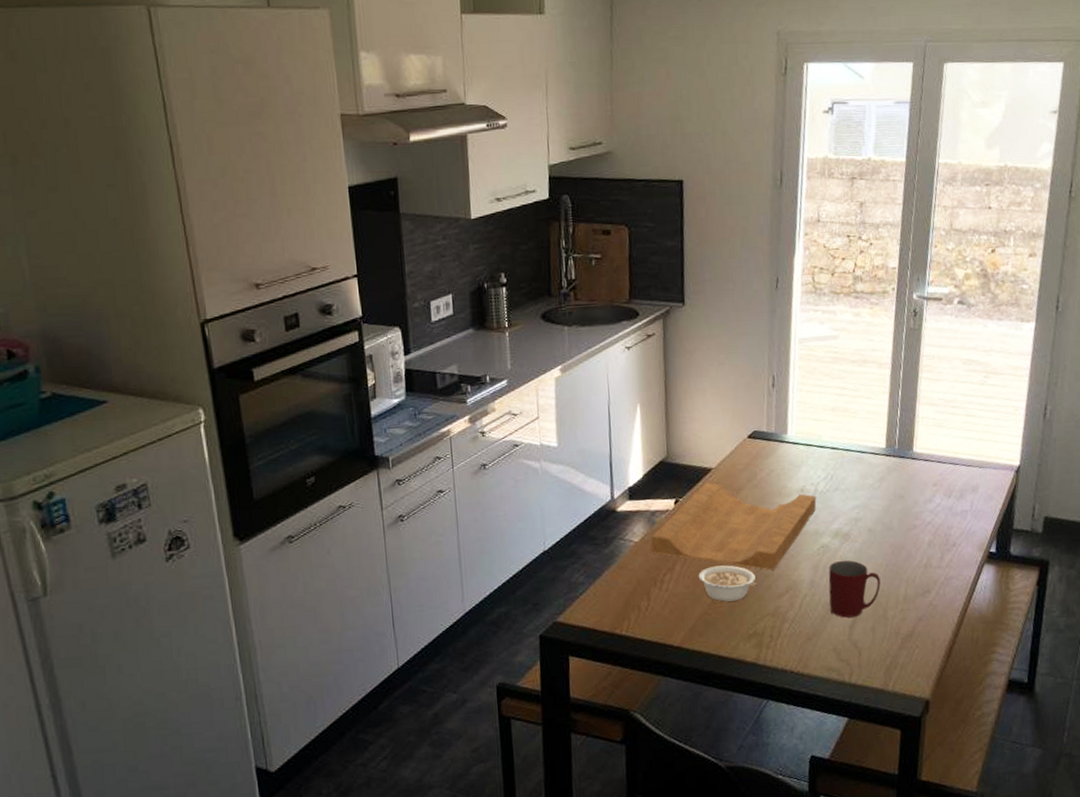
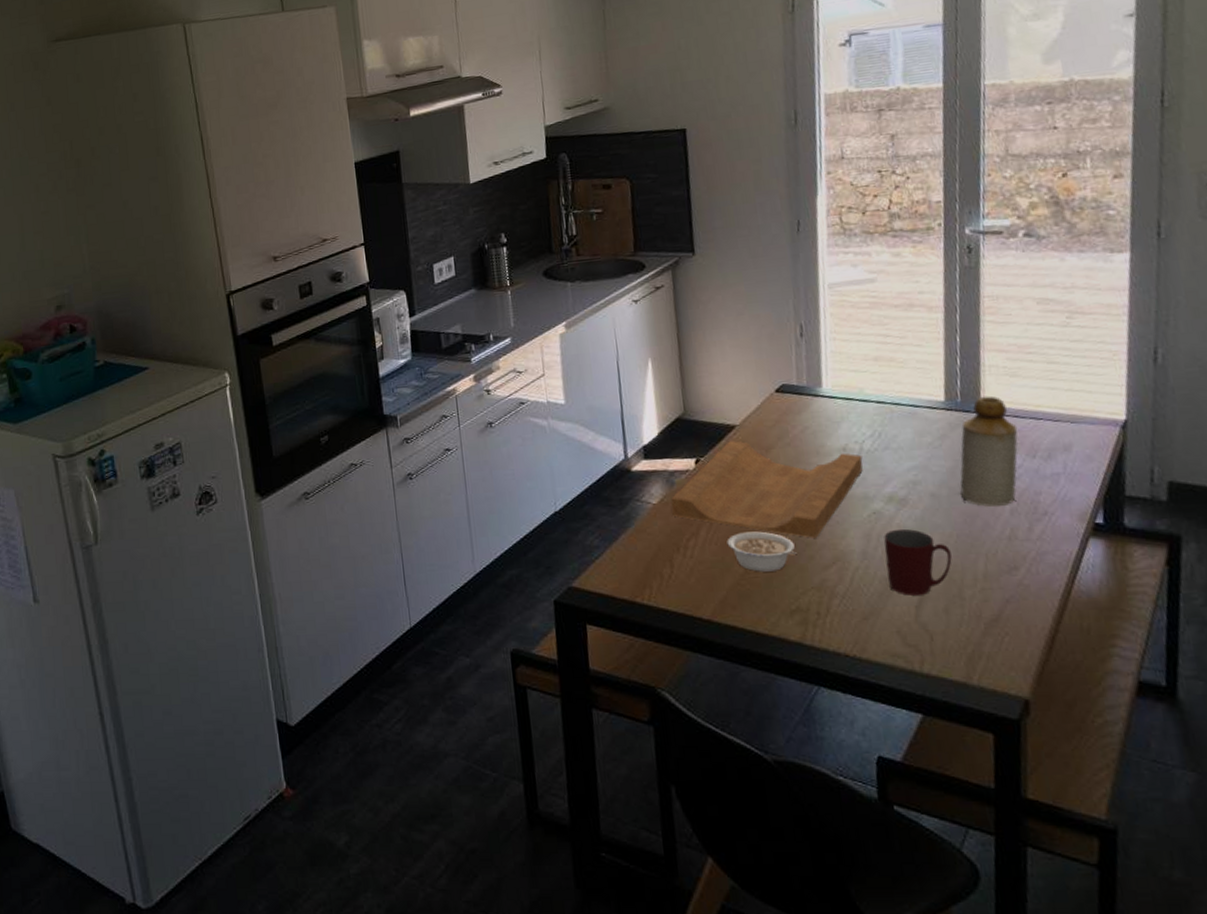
bottle: none [891,443,940,540] -> present [959,395,1018,507]

